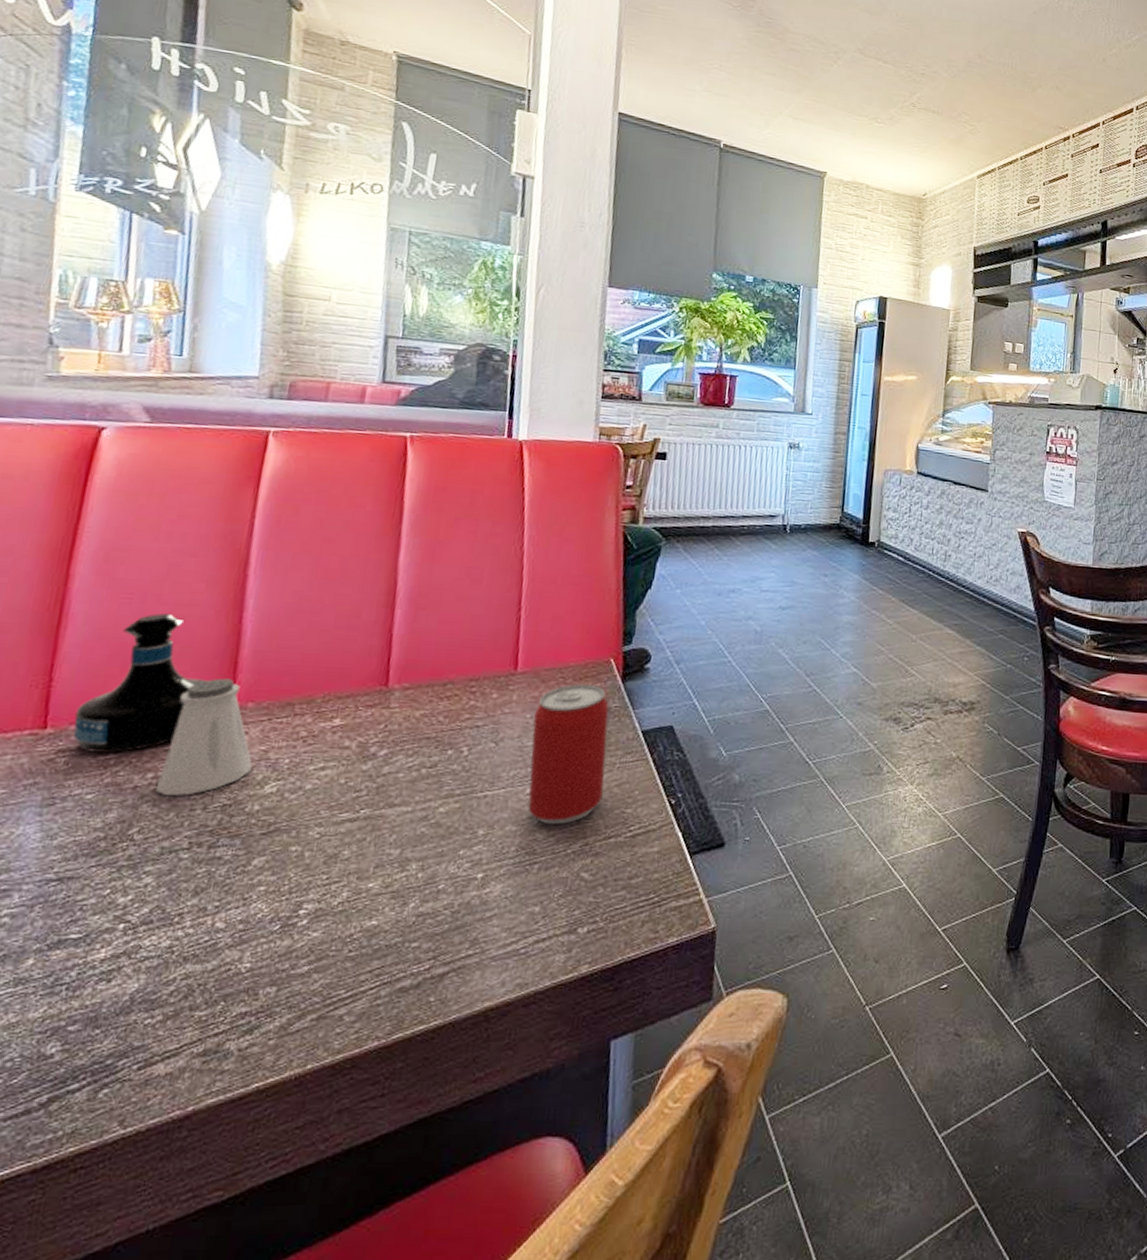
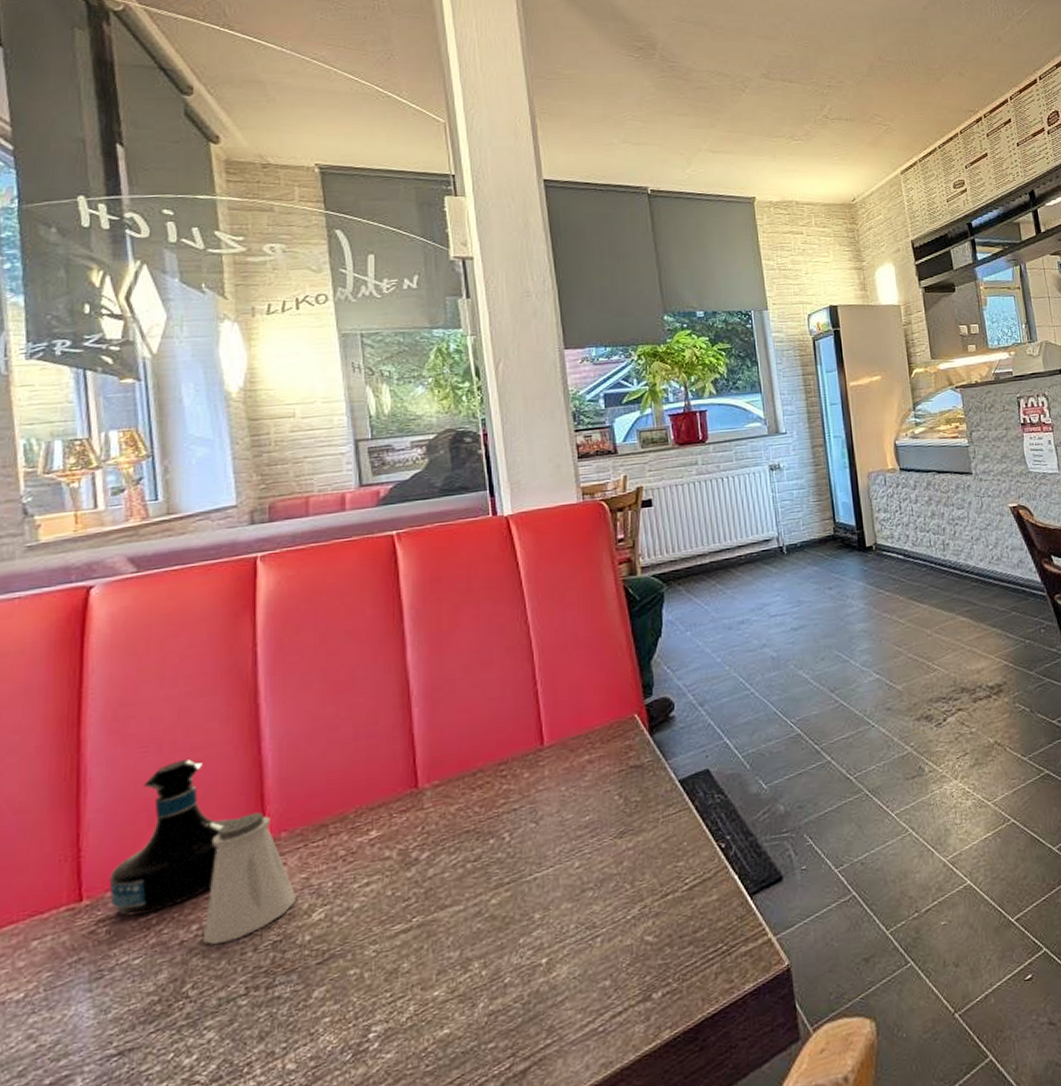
beer can: present [528,684,609,825] -> none [569,744,652,894]

